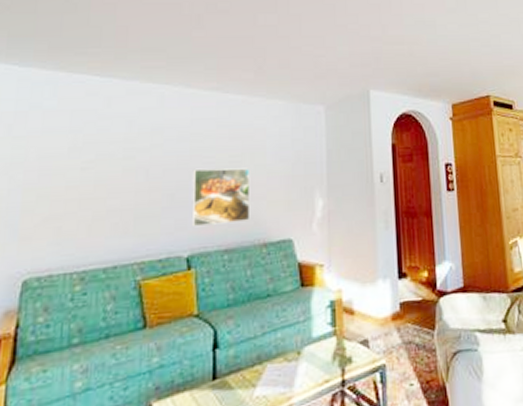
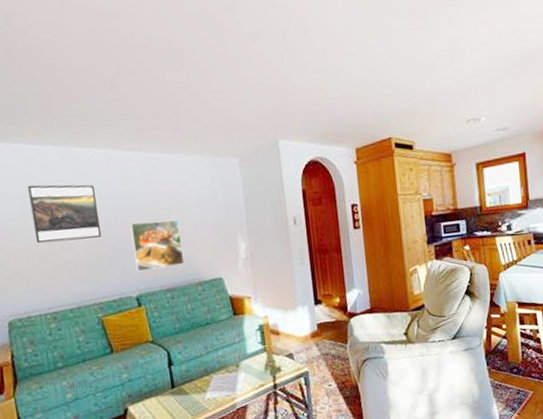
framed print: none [79,119,160,187] -> present [27,184,102,244]

